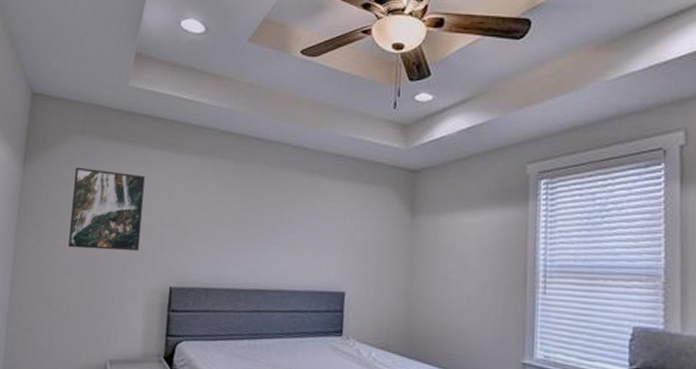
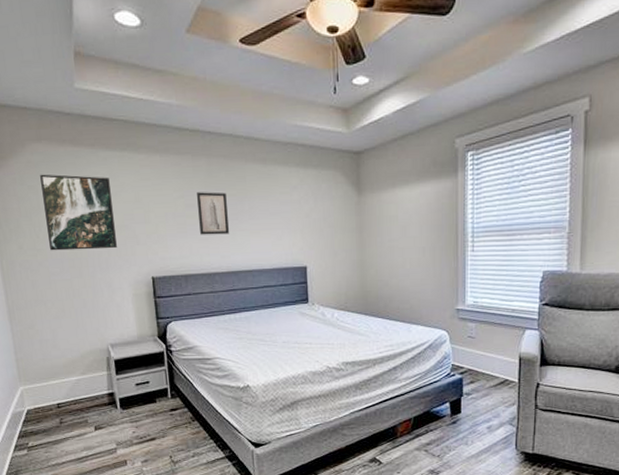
wall art: none [230,199,265,247] -> present [197,192,230,235]

